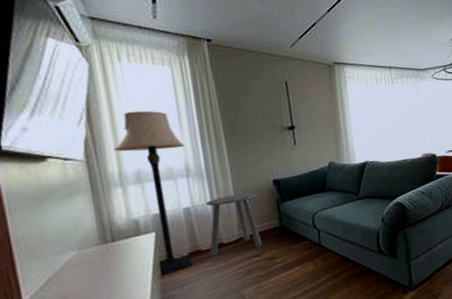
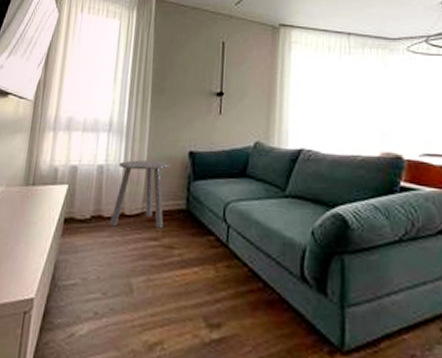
lamp: present [114,110,192,277] -> none [57,59,115,235]

